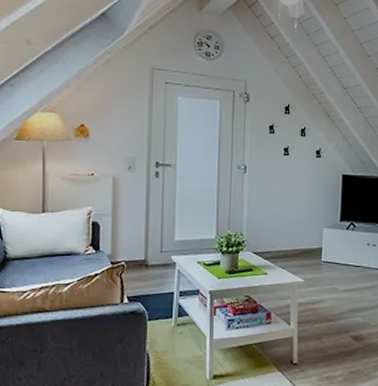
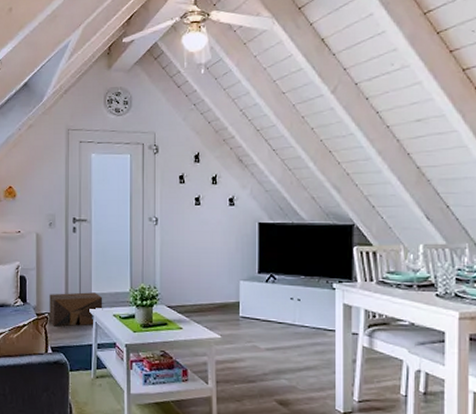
cardboard box: none [126,239,187,275] -> present [49,292,103,327]

